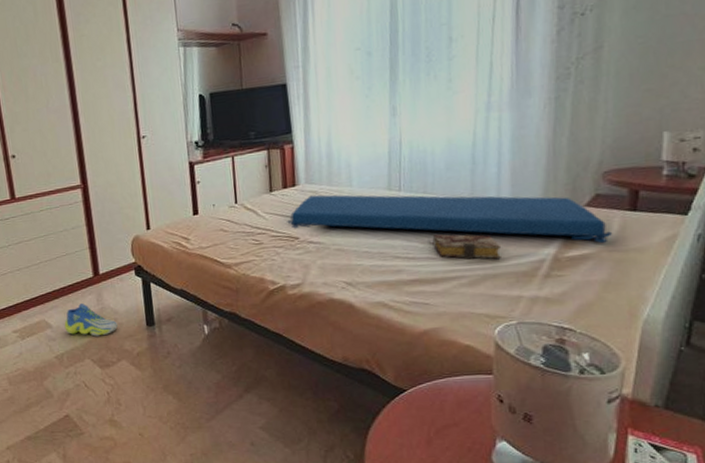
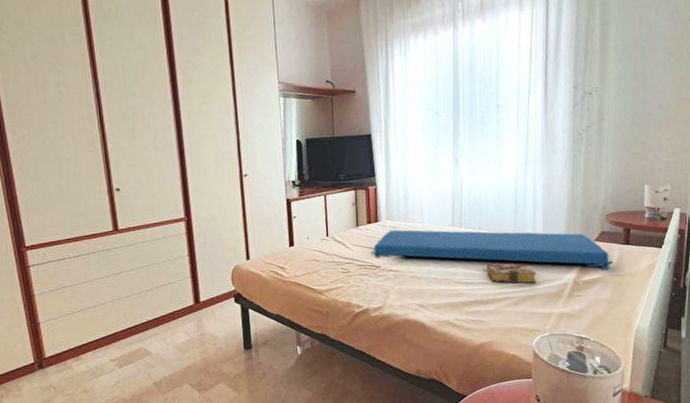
sneaker: present [64,303,118,337] -> none [163,330,216,362]

